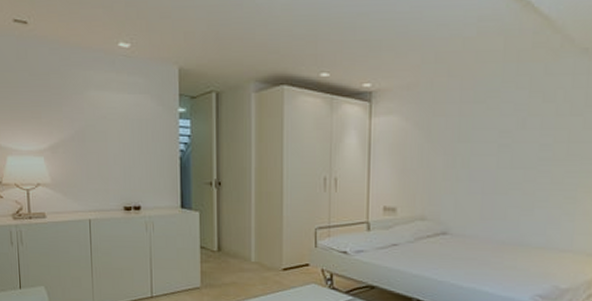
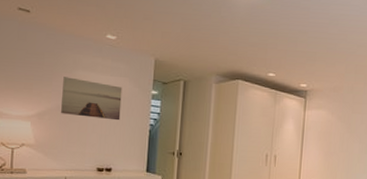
wall art: none [74,99,145,148] -> present [61,77,123,121]

